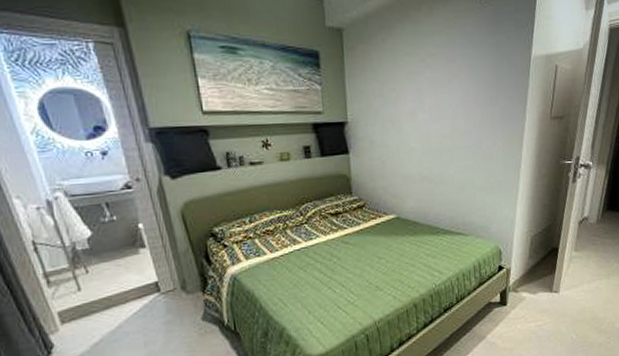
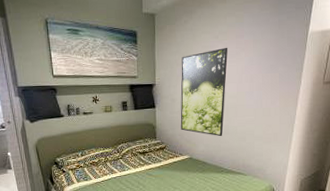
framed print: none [380,73,438,189] -> present [180,47,228,137]

